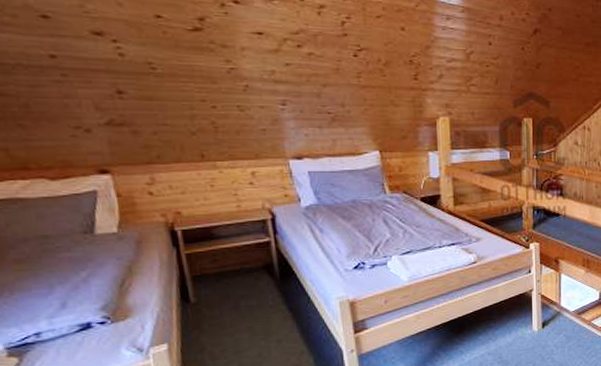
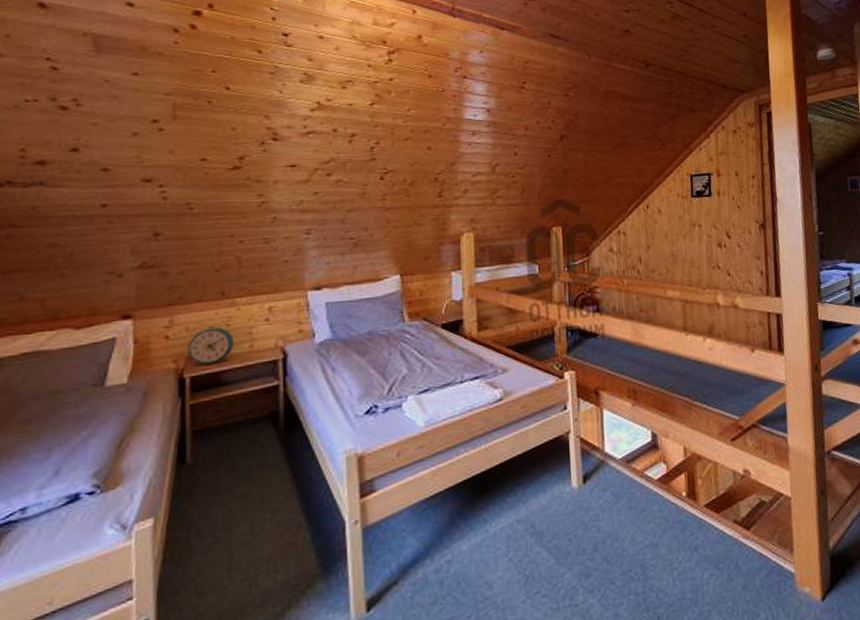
alarm clock: none [174,186,221,221] -> present [188,326,234,366]

